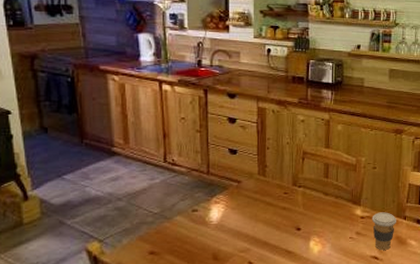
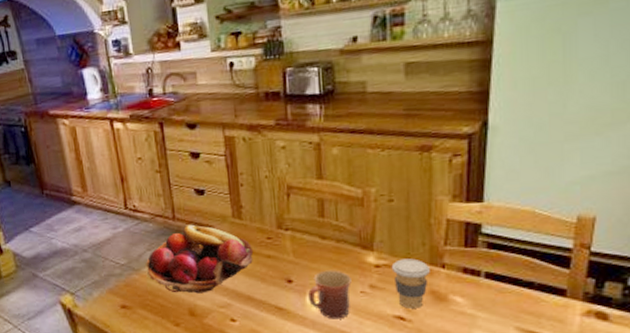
fruit basket: none [179,179,273,240] -> present [146,224,254,294]
mug: none [312,220,344,260] -> present [308,270,352,319]

